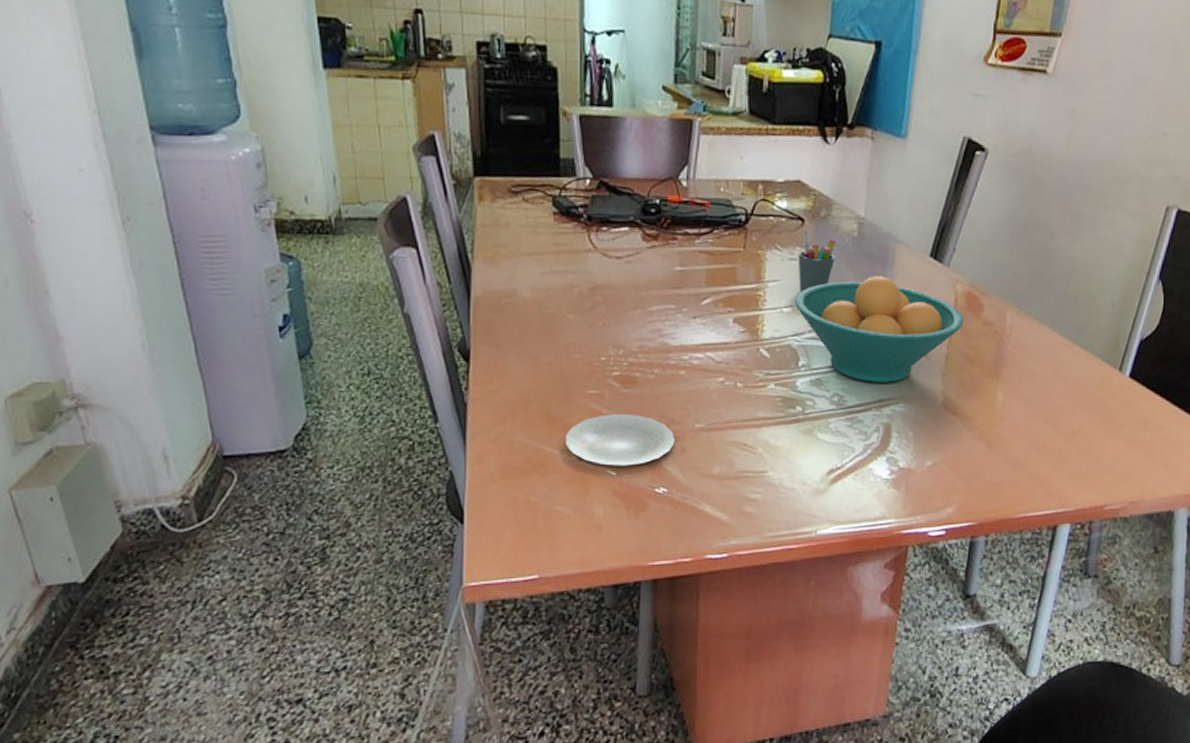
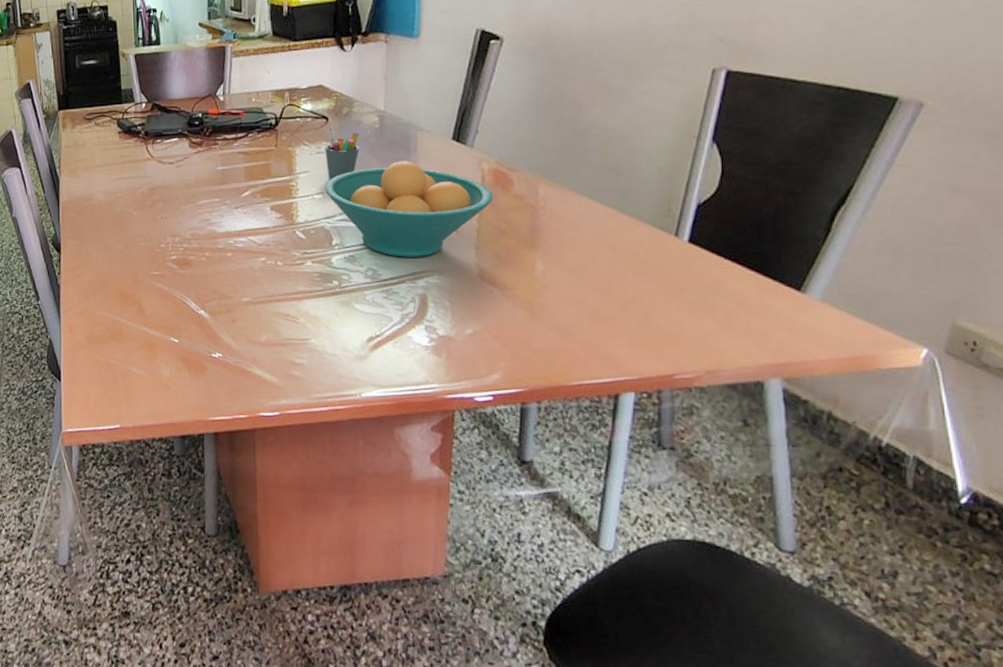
plate: present [566,413,675,466] -> none [136,290,226,334]

